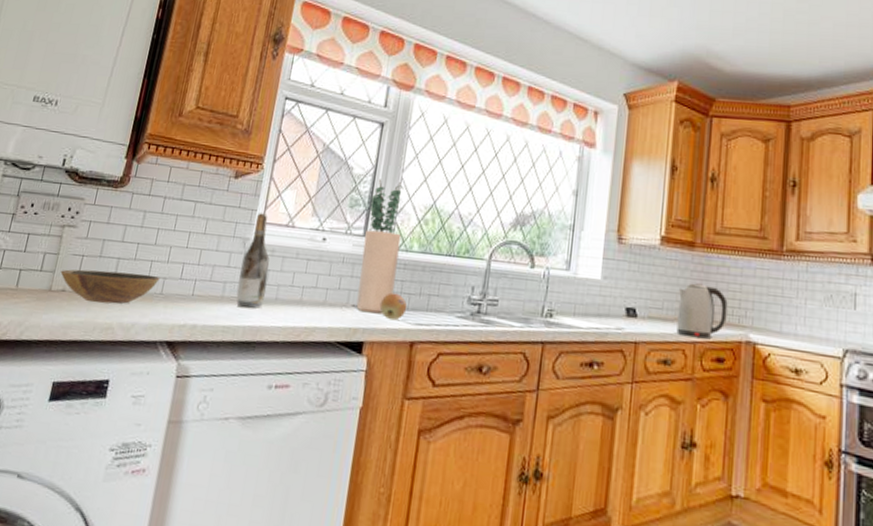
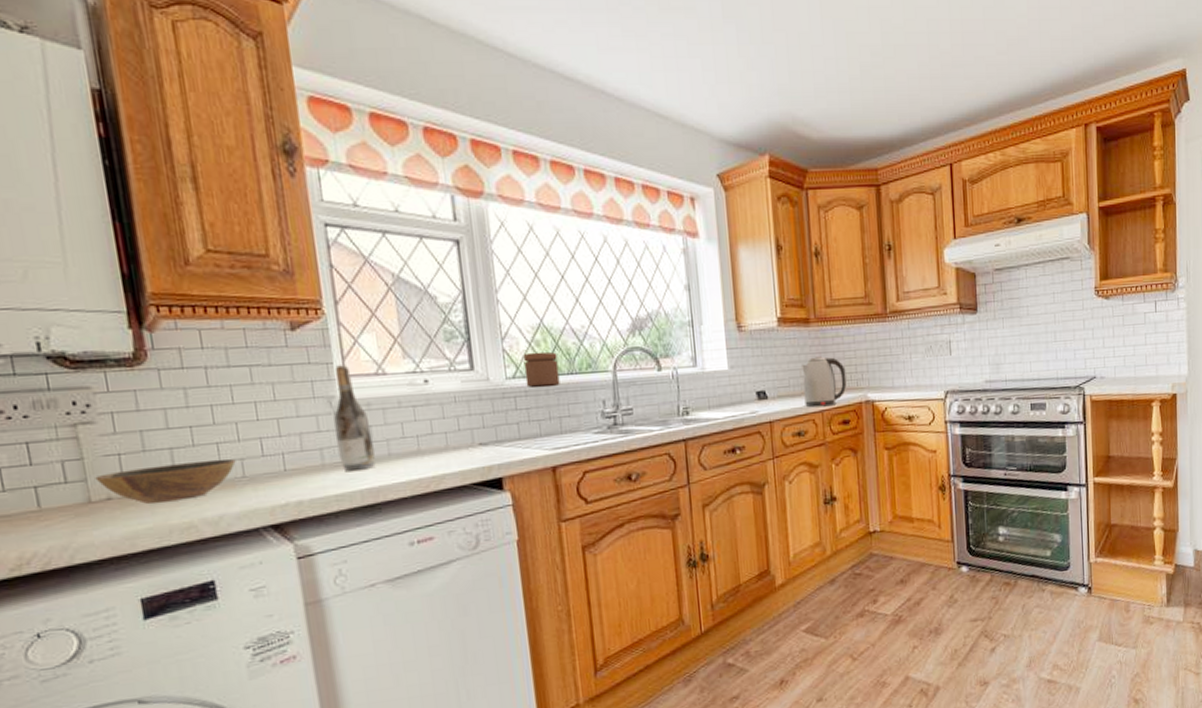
vase: present [356,179,404,314] -> none [467,304,521,449]
fruit: present [379,292,408,321] -> none [509,422,540,451]
jar: none [407,229,441,265] -> present [523,351,560,389]

